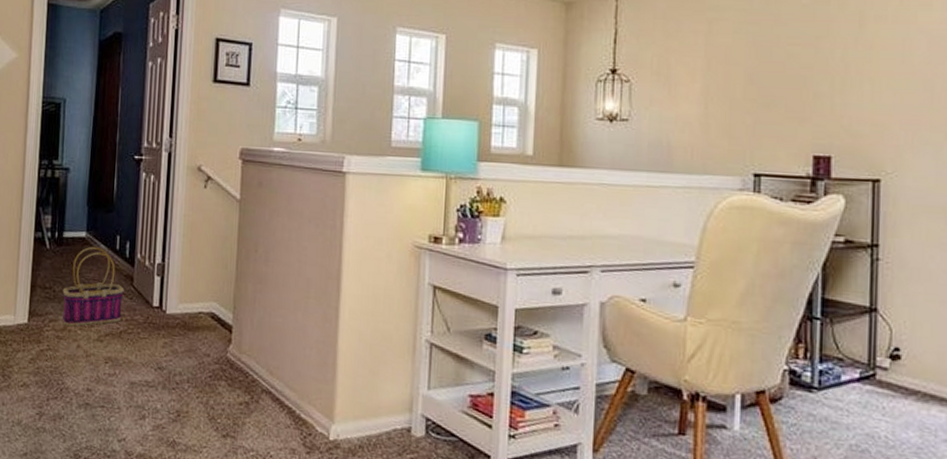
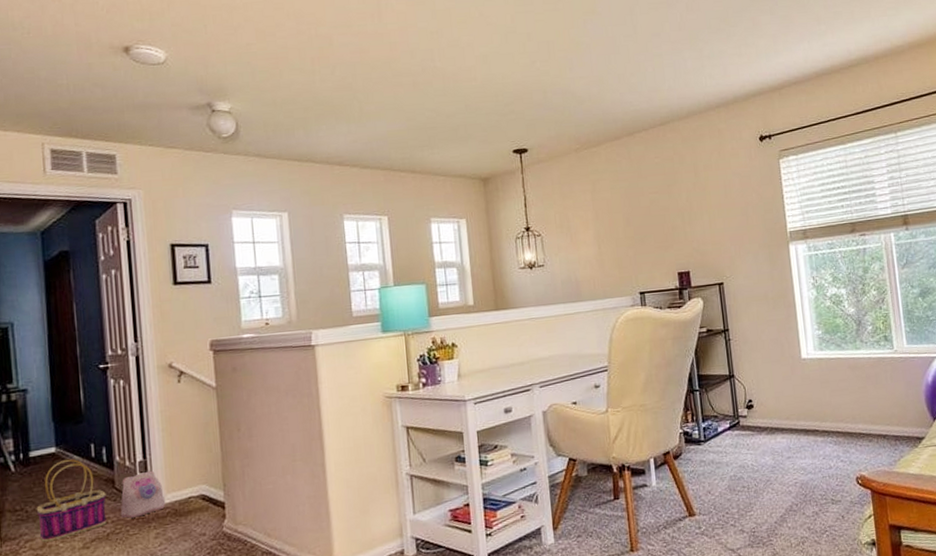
plush toy: none [134,275,177,321] -> present [120,470,166,518]

